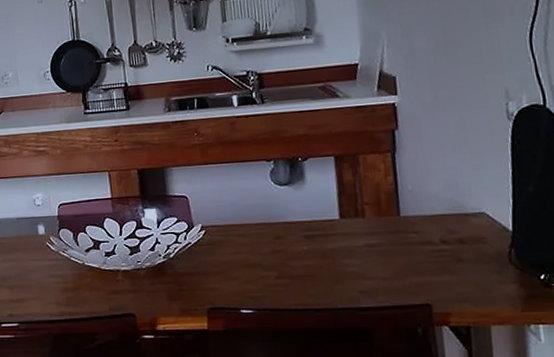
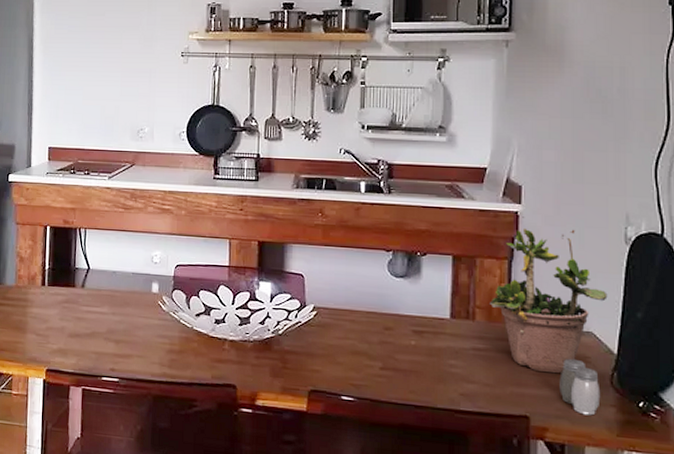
potted plant: none [376,107,496,259] -> present [489,217,608,374]
salt and pepper shaker: none [457,241,501,295] -> present [559,358,601,416]

